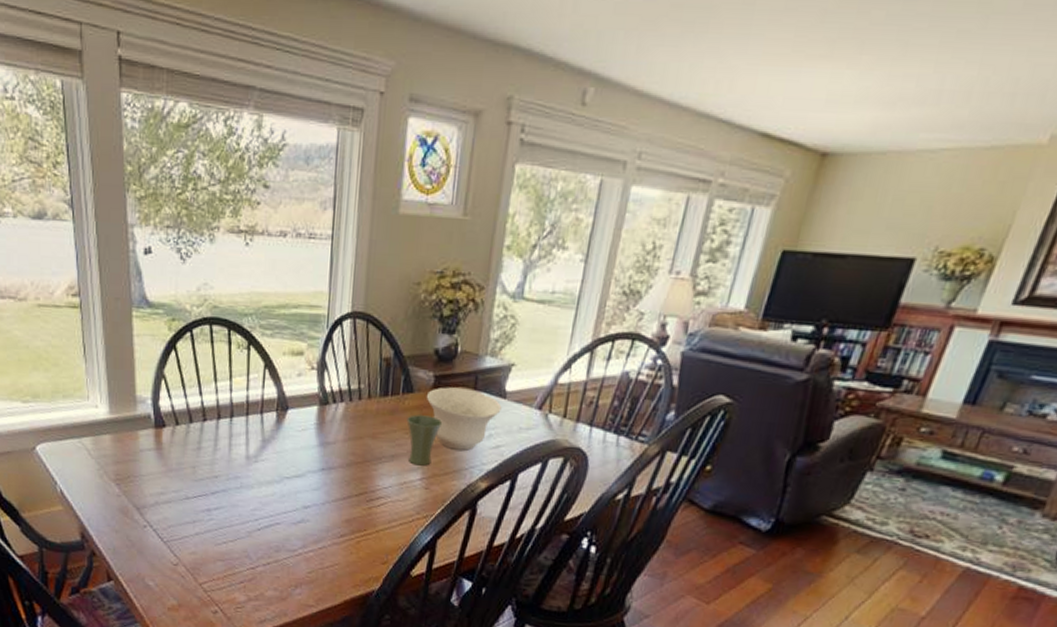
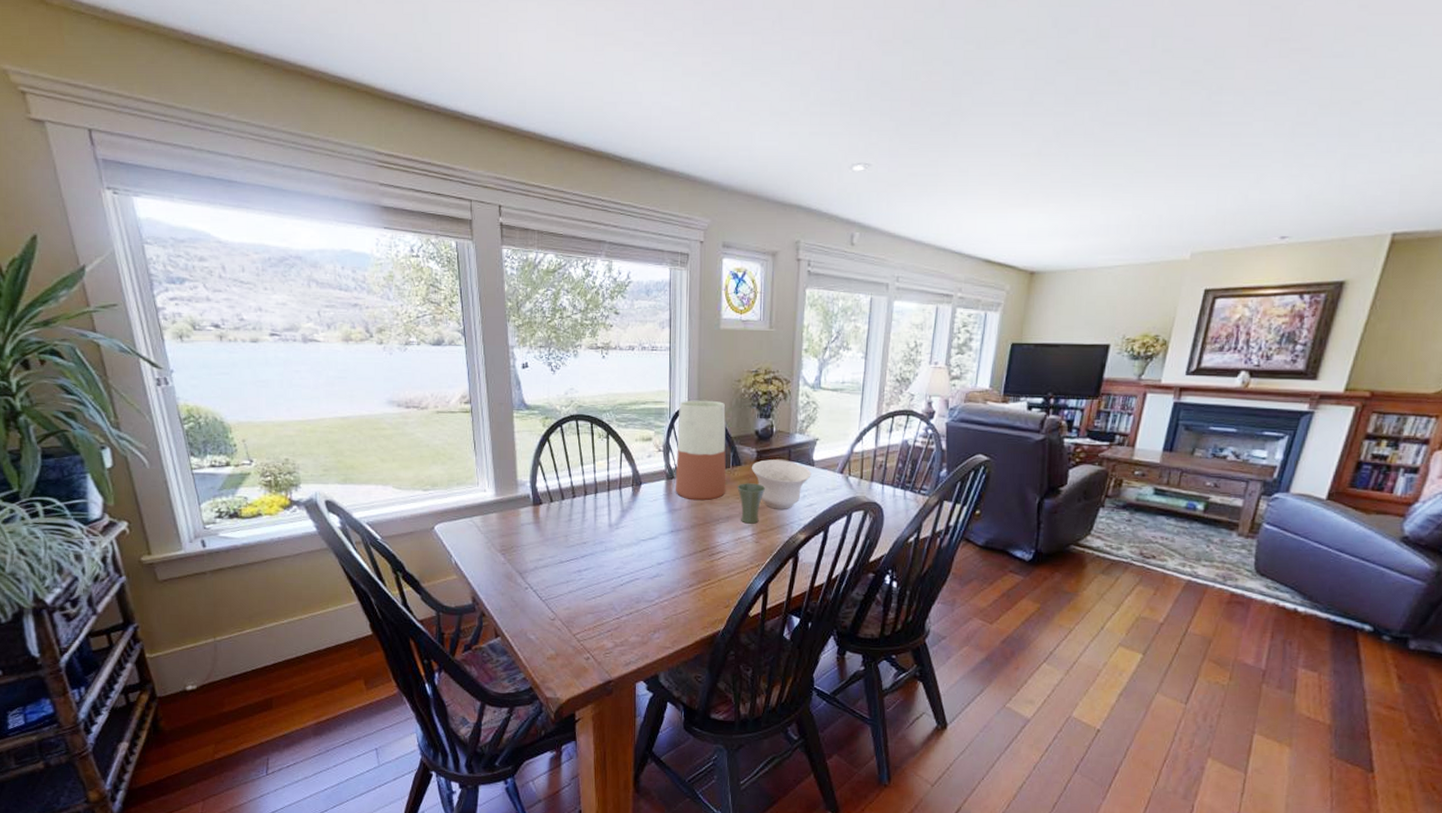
vase: none [329,306,400,434] -> present [675,400,726,501]

